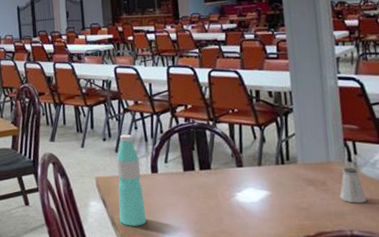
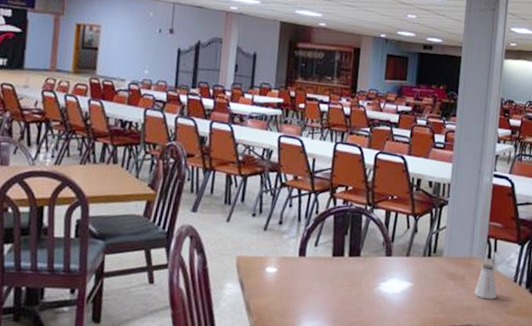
water bottle: present [116,134,147,226] -> none [255,211,288,313]

